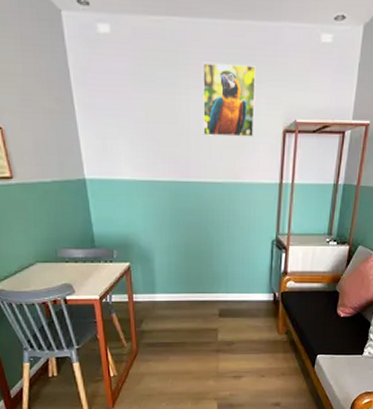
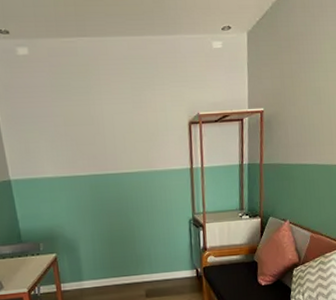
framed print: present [203,62,256,137] -> none [112,71,162,133]

